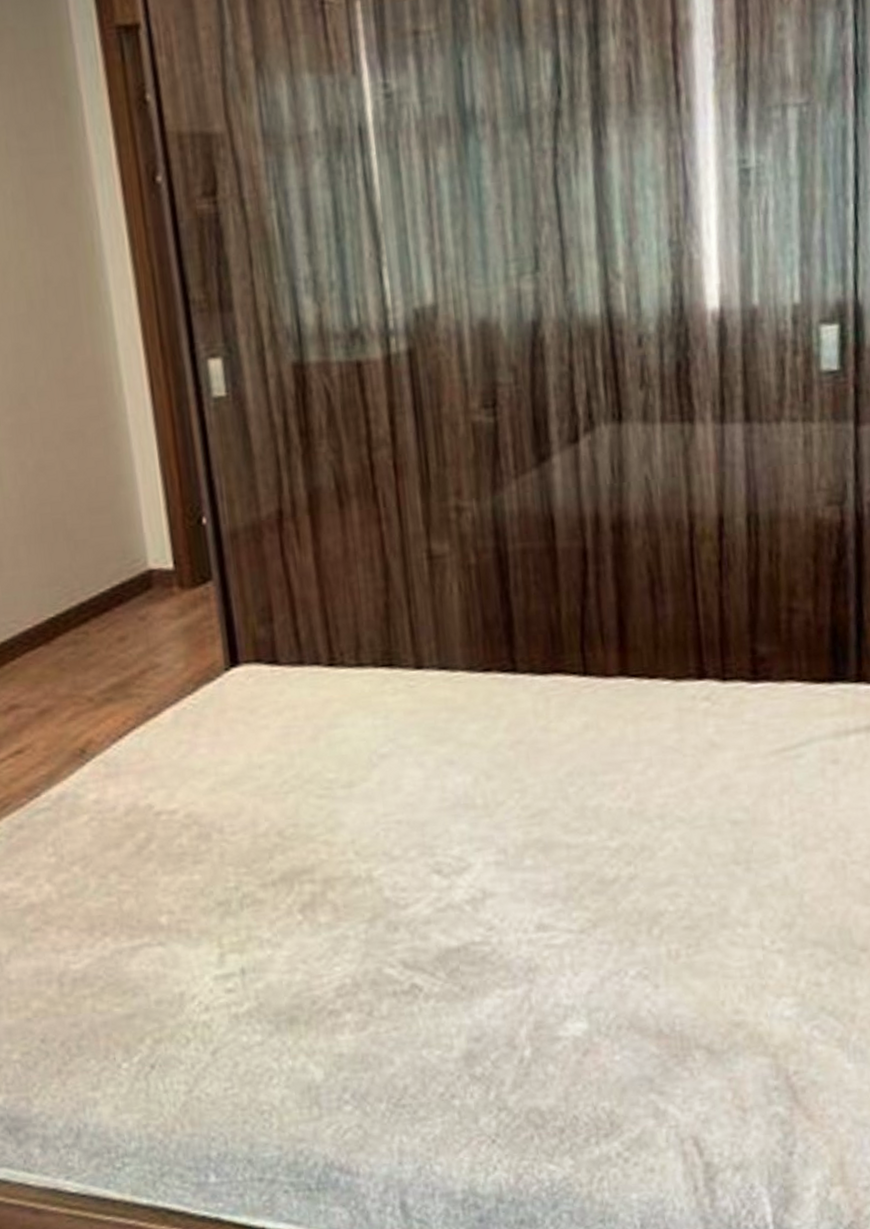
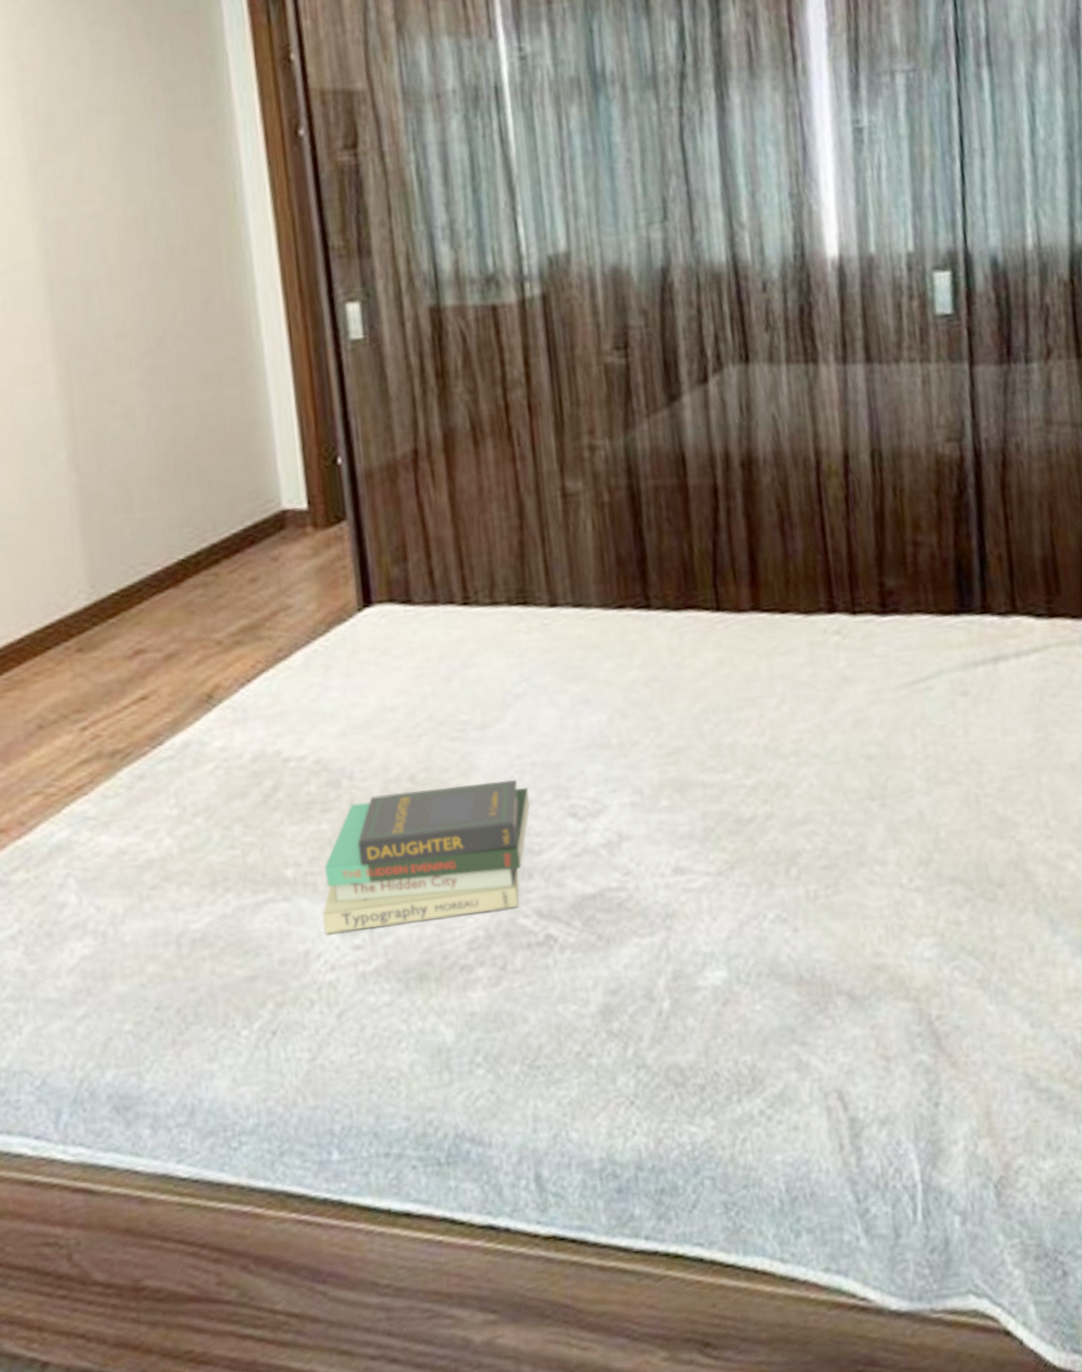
books: none [196,837,397,977] -> present [323,780,531,934]

